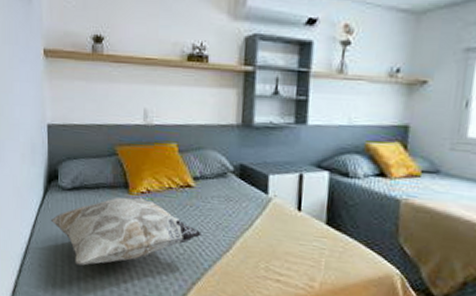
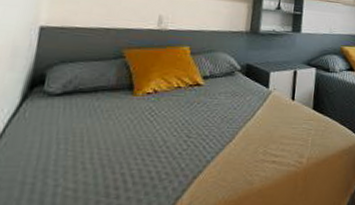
decorative pillow: present [50,197,203,266] -> none [24,98,208,179]

